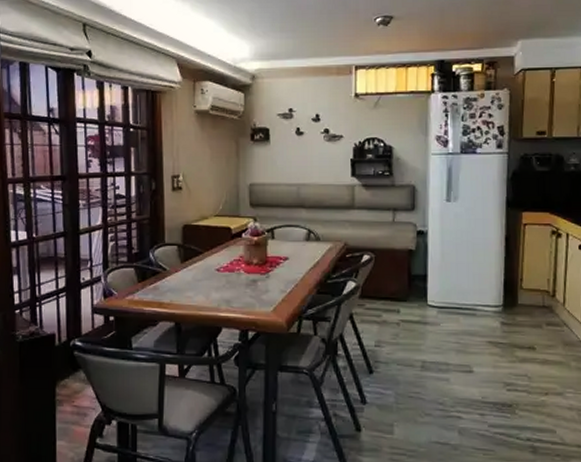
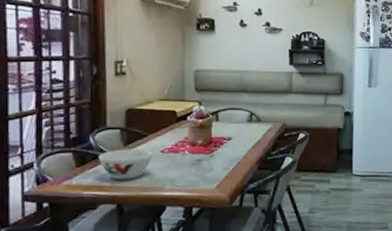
bowl: none [157,266,210,298] -> present [98,148,154,180]

